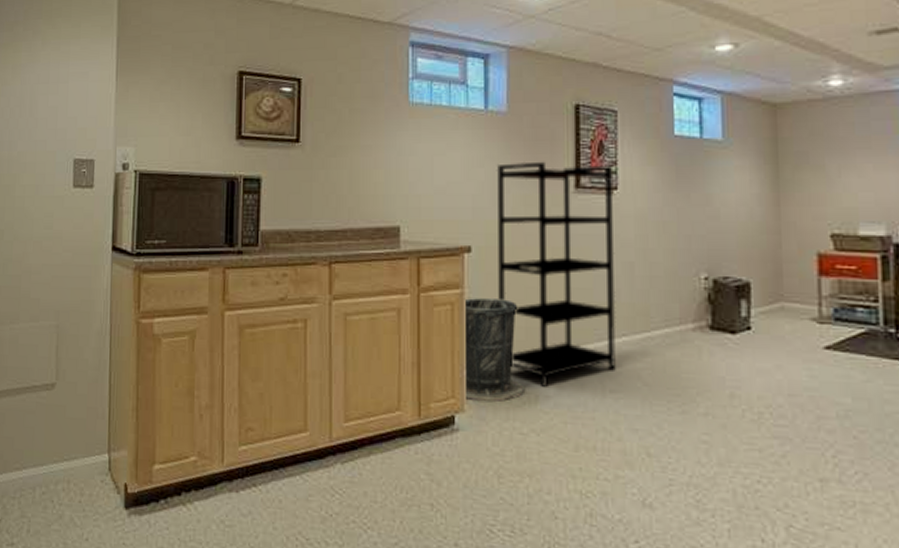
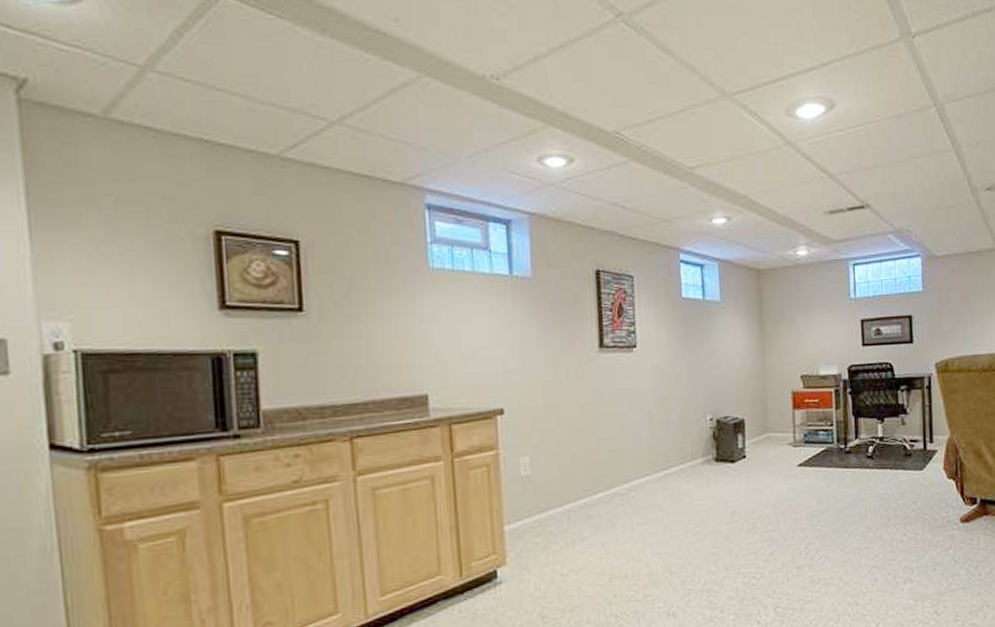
trash can: present [466,298,524,401] -> none [501,455,562,553]
shelving unit: present [496,161,616,387] -> none [524,324,641,530]

